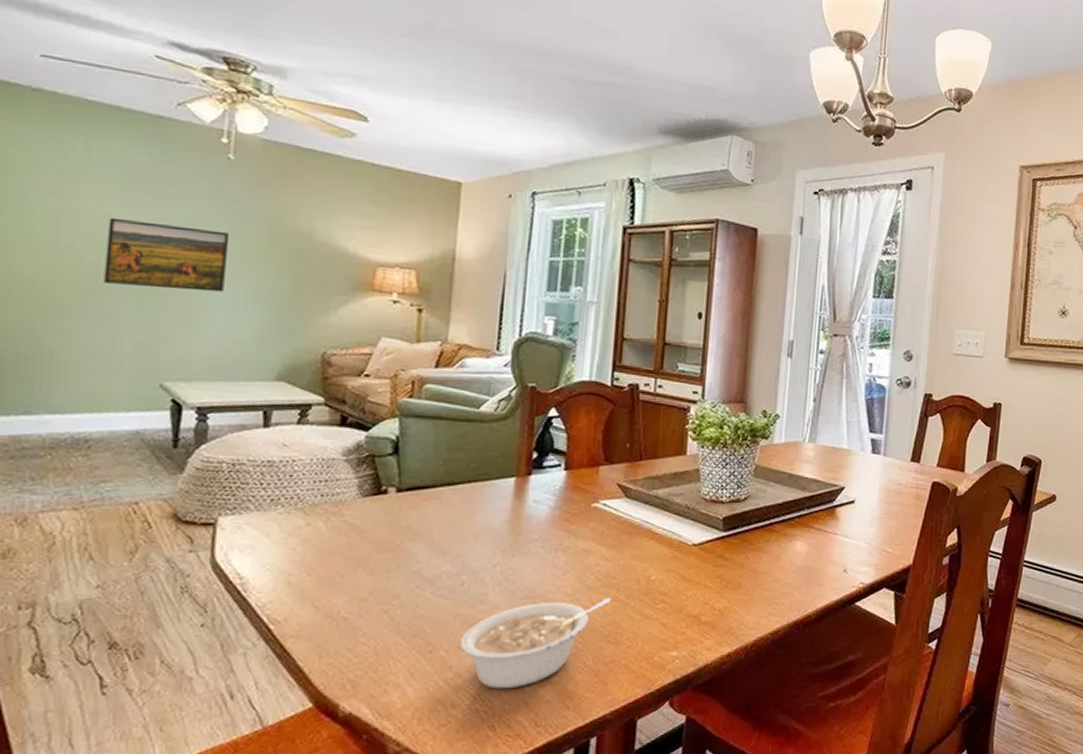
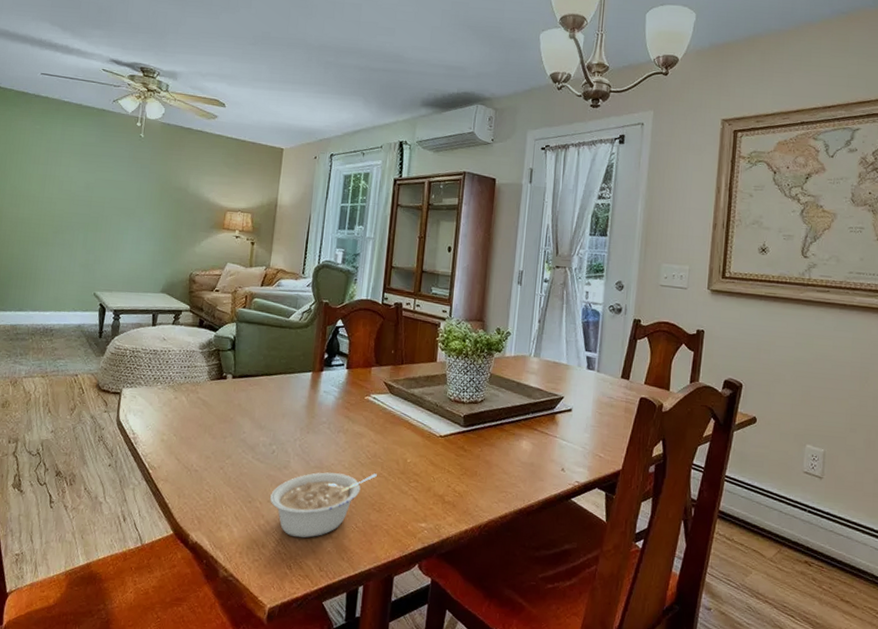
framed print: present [103,217,230,293] -> none [66,179,139,230]

